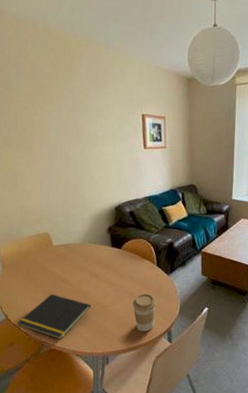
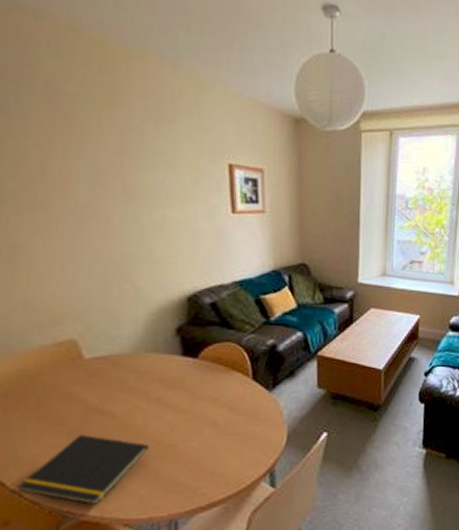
coffee cup: present [133,293,157,332] -> none [216,420,253,478]

